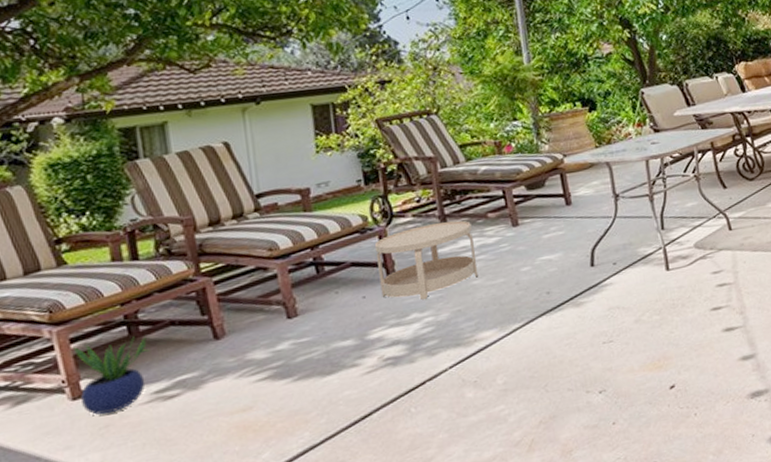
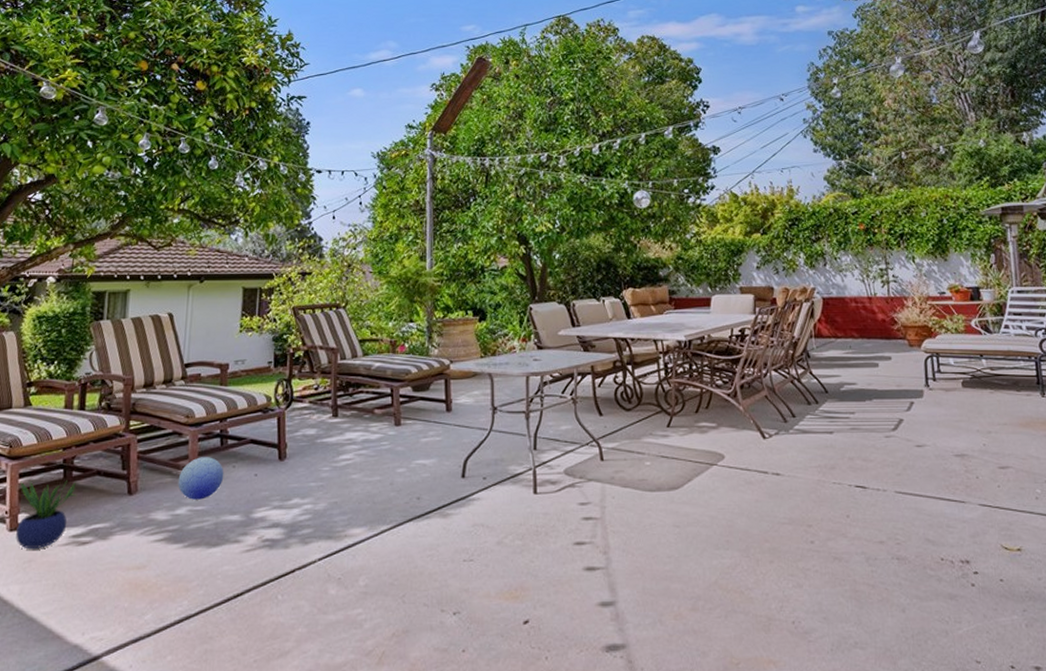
ball: none [272,287,327,333] -> present [178,457,224,500]
side table: present [374,220,479,301] -> none [271,413,359,487]

